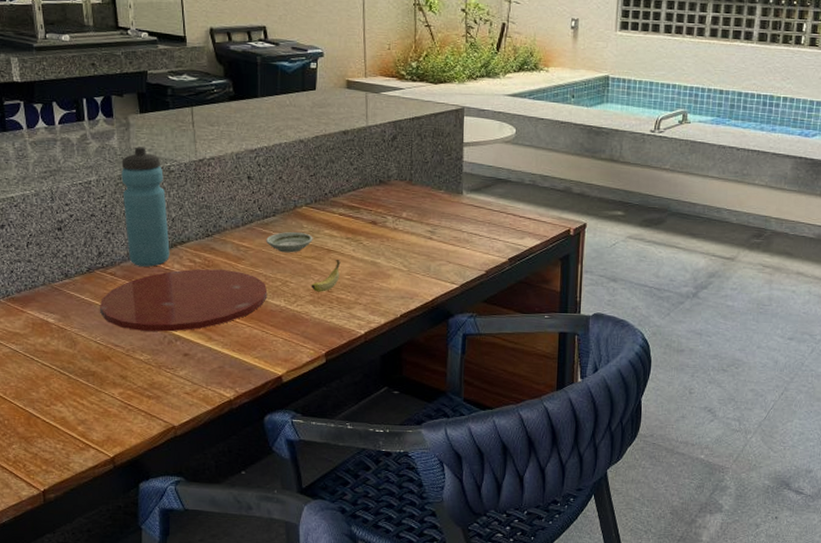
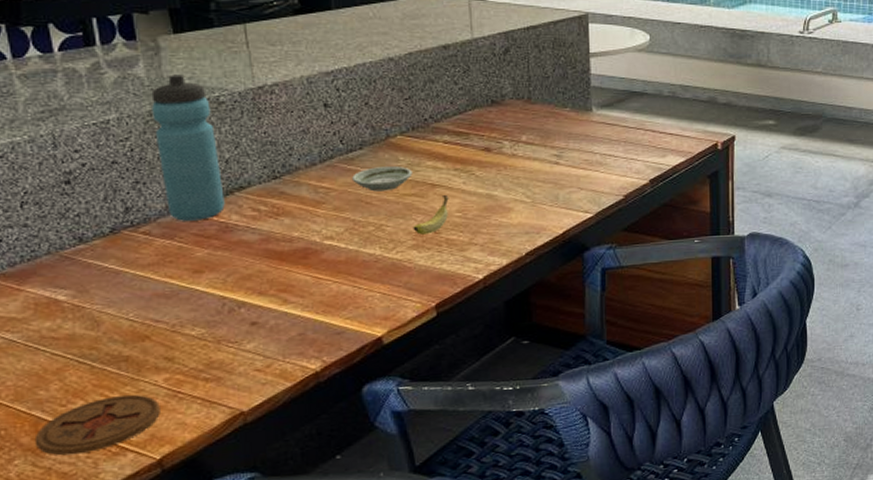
coaster: none [27,402,115,446] -> present [34,394,160,456]
plate: present [99,269,268,332] -> none [130,217,358,300]

